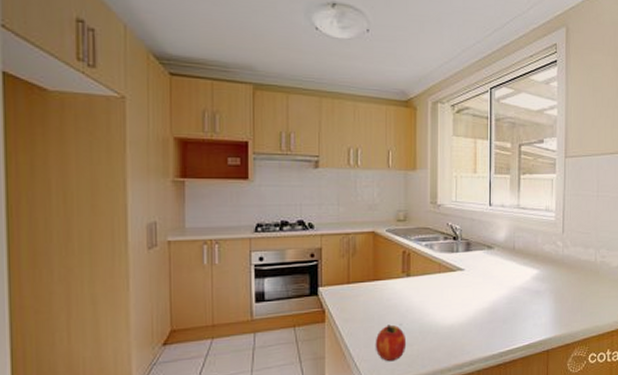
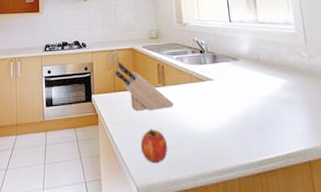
knife block: none [350,247,418,306] -> present [115,62,174,112]

